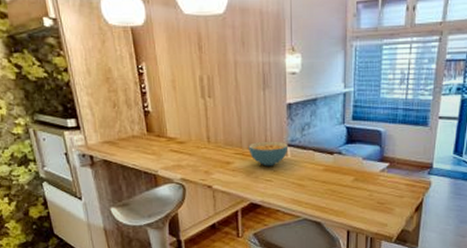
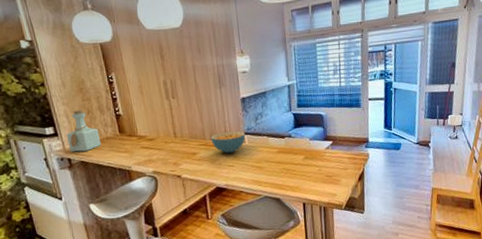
bottle: none [89,102,127,149] -> present [66,110,102,152]

